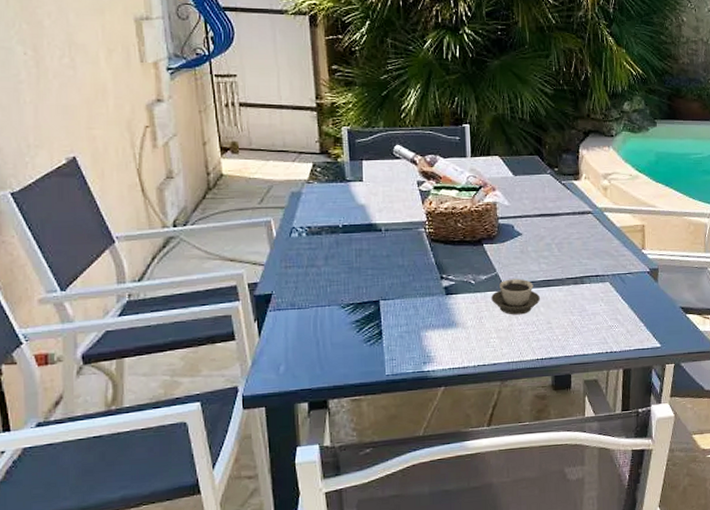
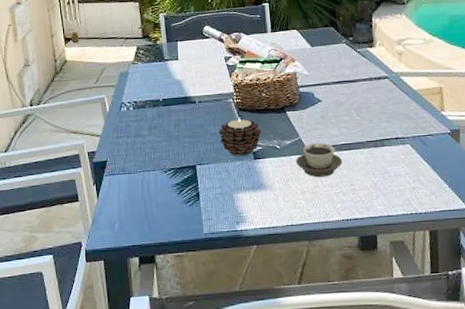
candle: none [407,249,456,293] -> present [219,117,262,158]

